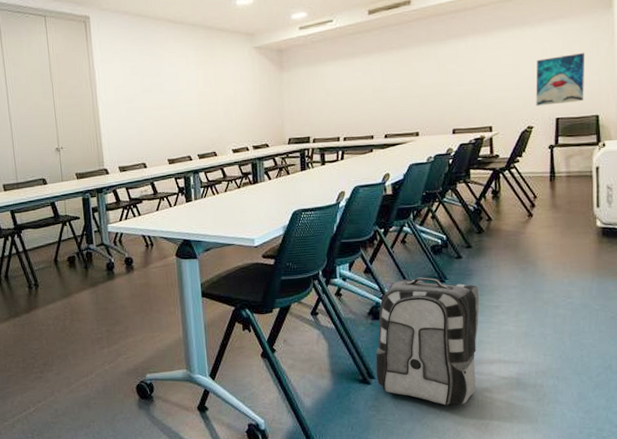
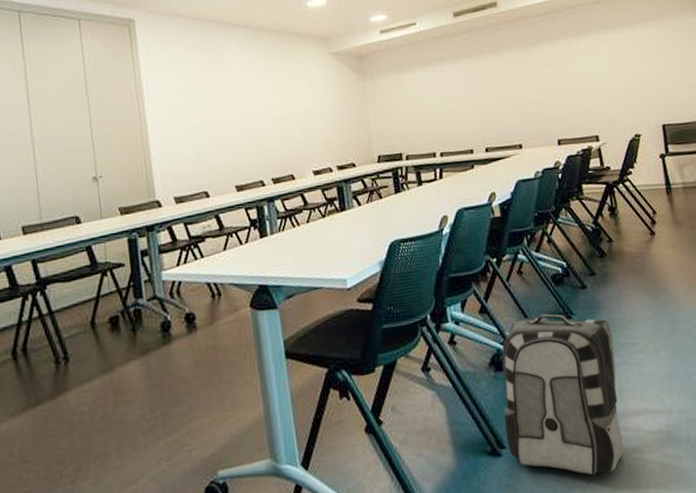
wall art: present [536,53,585,106] -> none [633,56,687,113]

